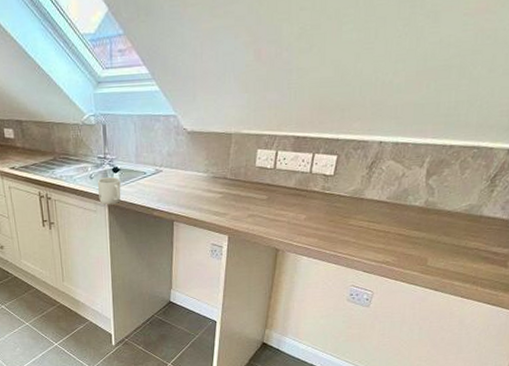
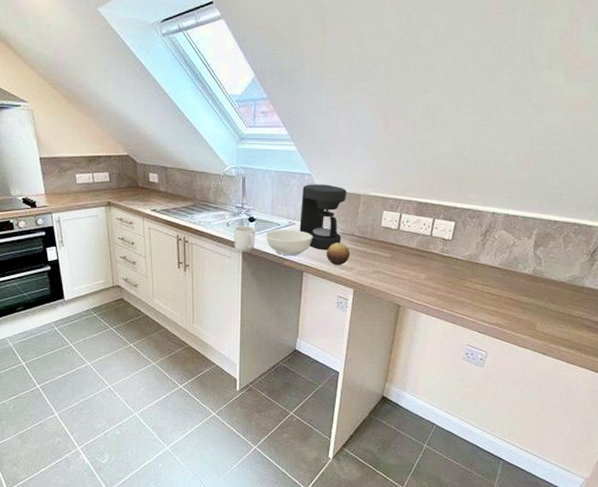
bowl: none [131,177,182,206] -> present [265,229,313,256]
coffee maker: none [167,125,217,196] -> present [299,184,347,249]
fruit: none [197,187,223,212] -> present [326,242,350,265]

